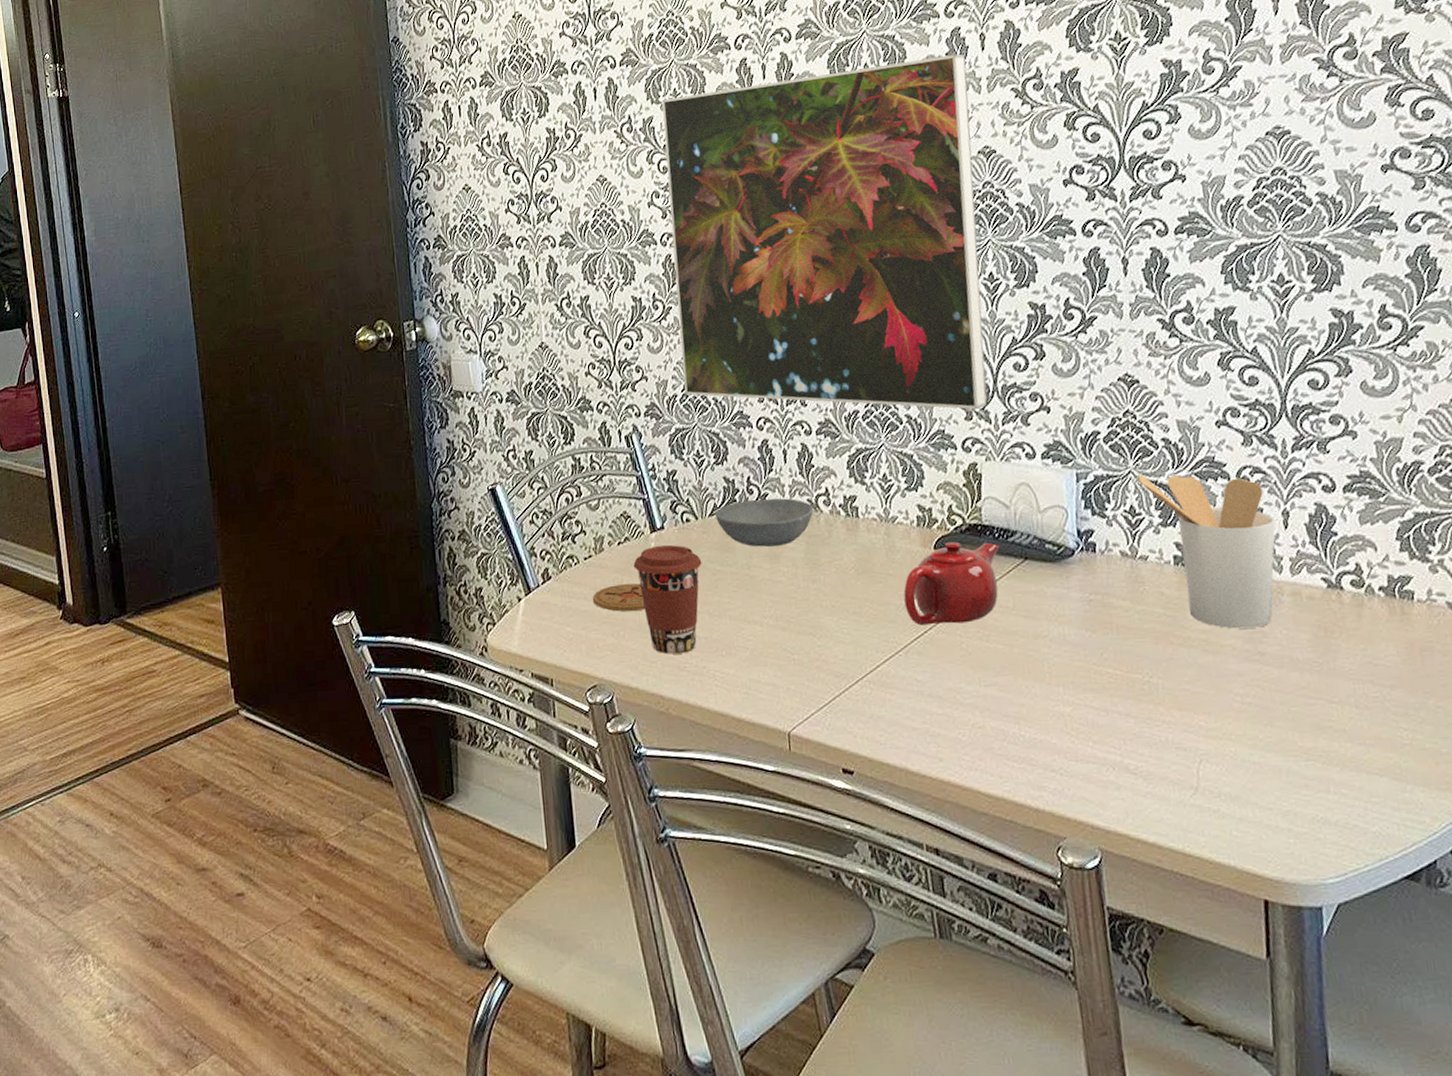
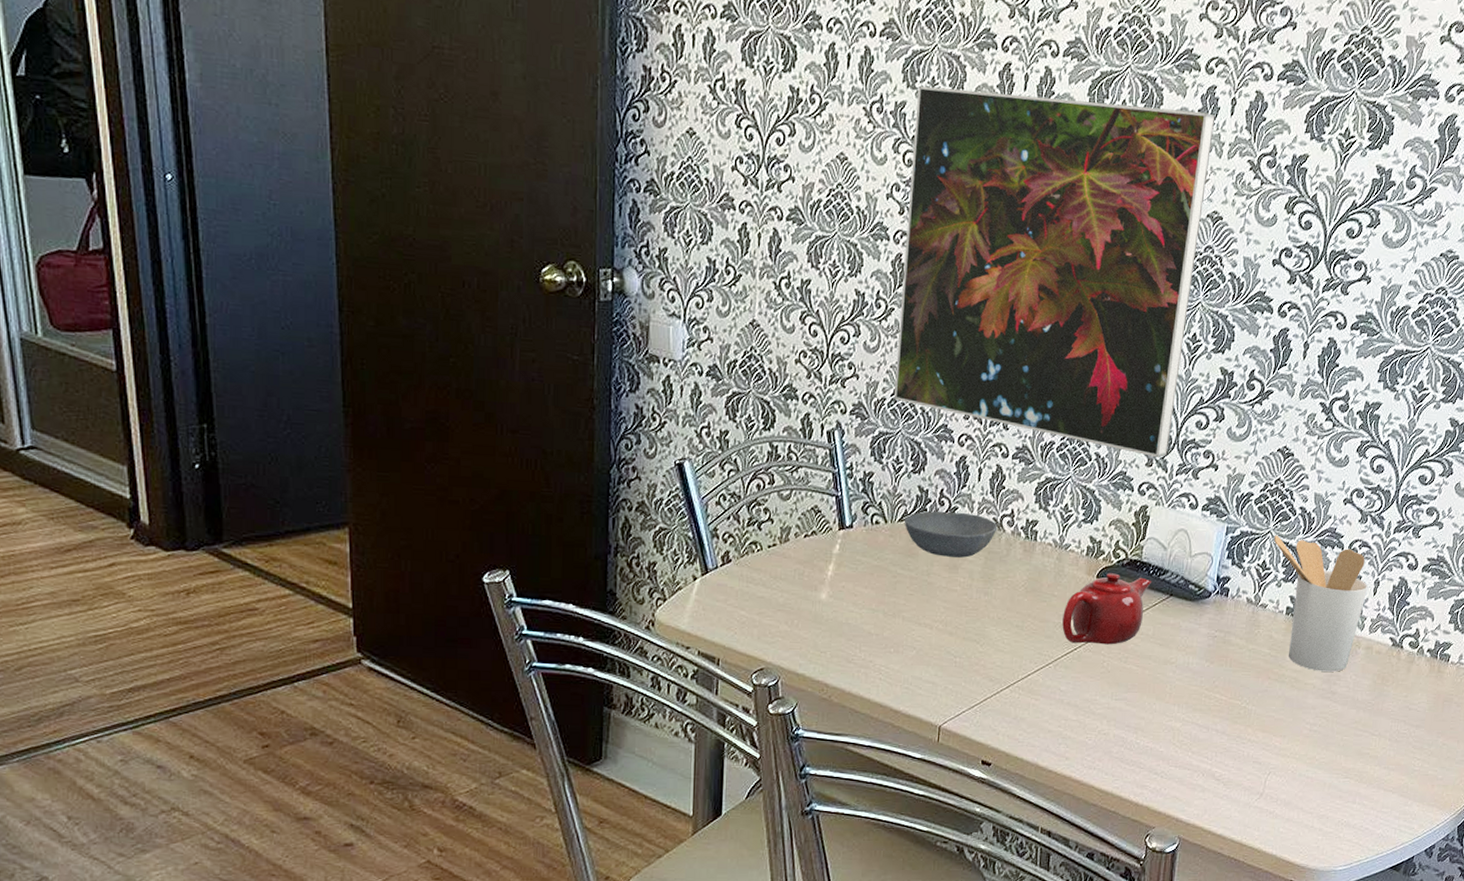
coaster: present [592,583,646,612] -> none [771,575,823,603]
coffee cup: present [633,545,702,654] -> none [817,543,885,647]

